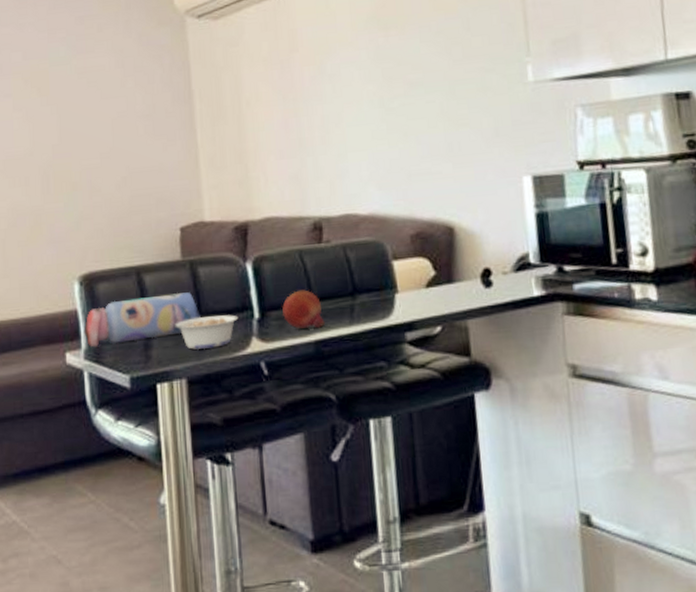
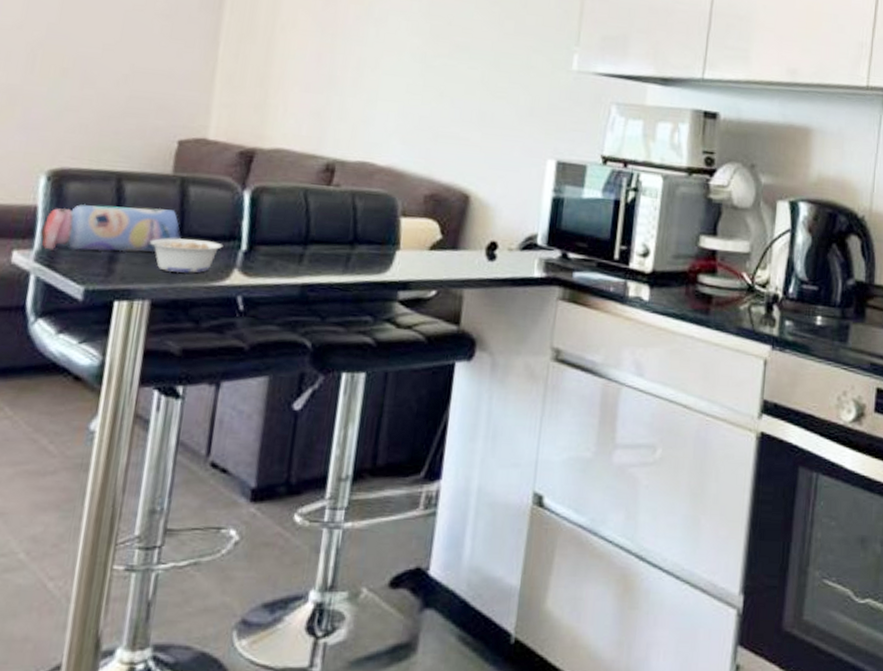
fruit: present [282,290,325,329] -> none [273,229,317,272]

